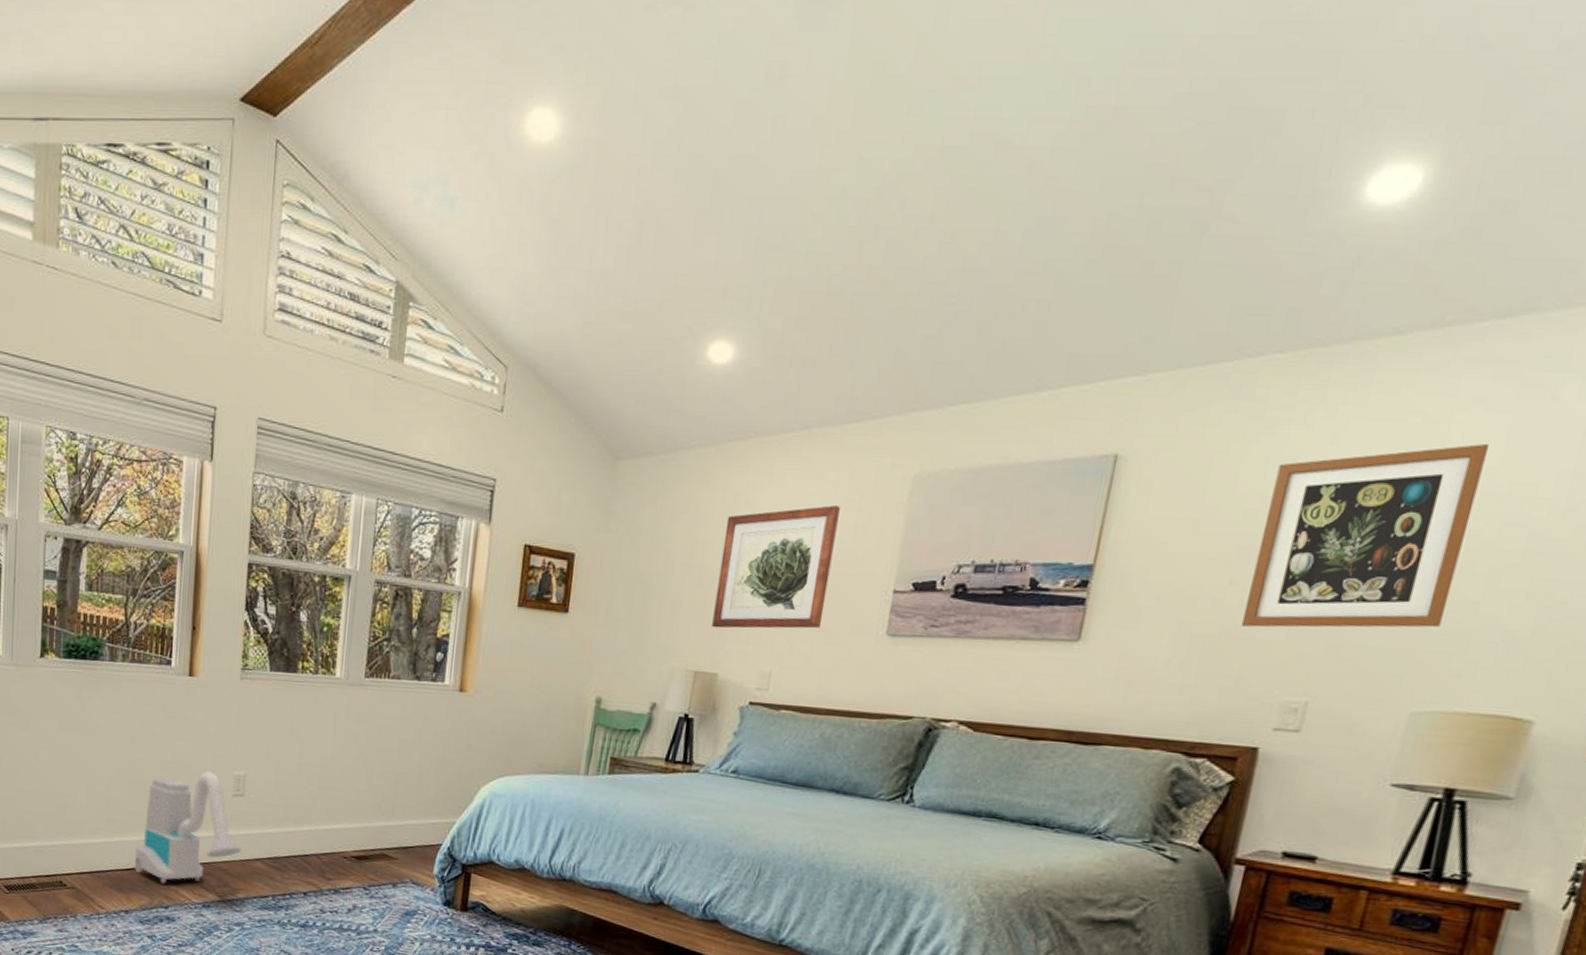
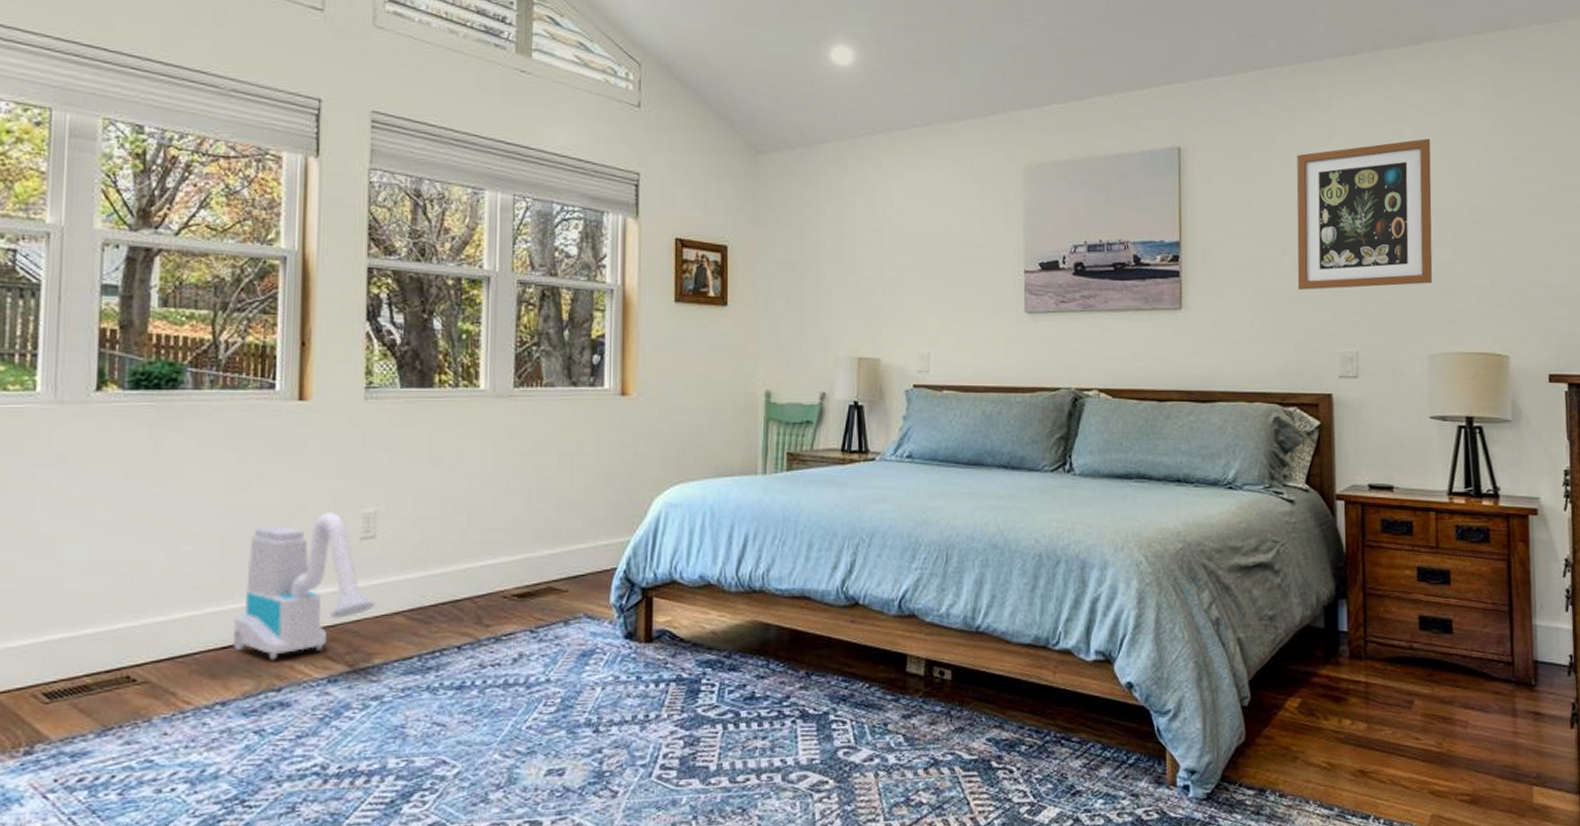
wall art: present [712,505,840,629] -> none [868,194,968,314]

